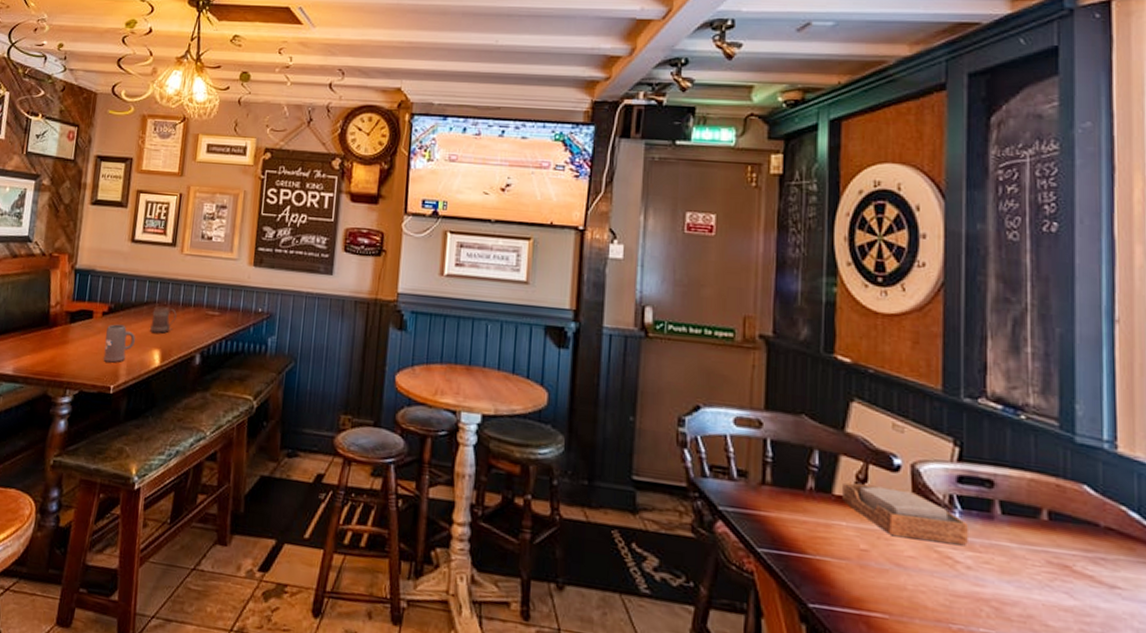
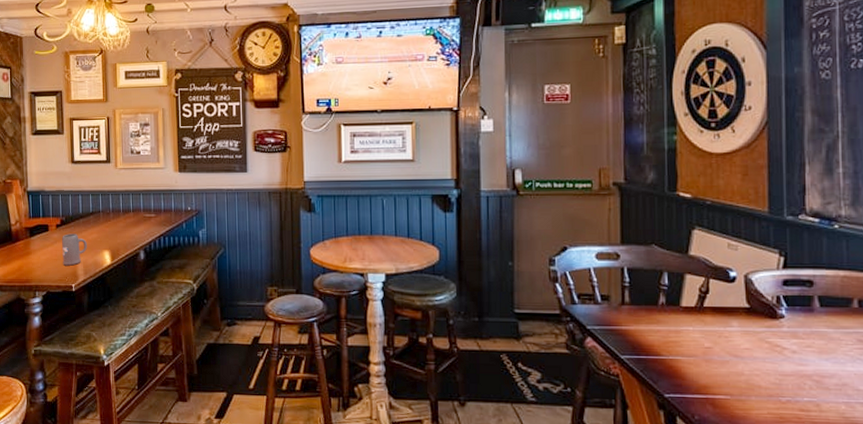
beer mug: present [150,306,177,334] -> none [98,215,119,238]
napkin holder: present [842,482,970,546] -> none [688,295,794,336]

